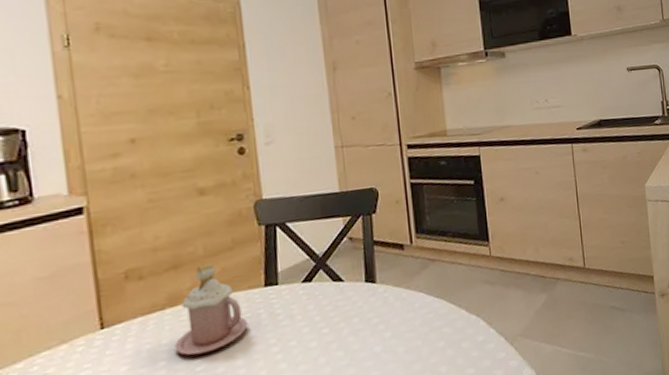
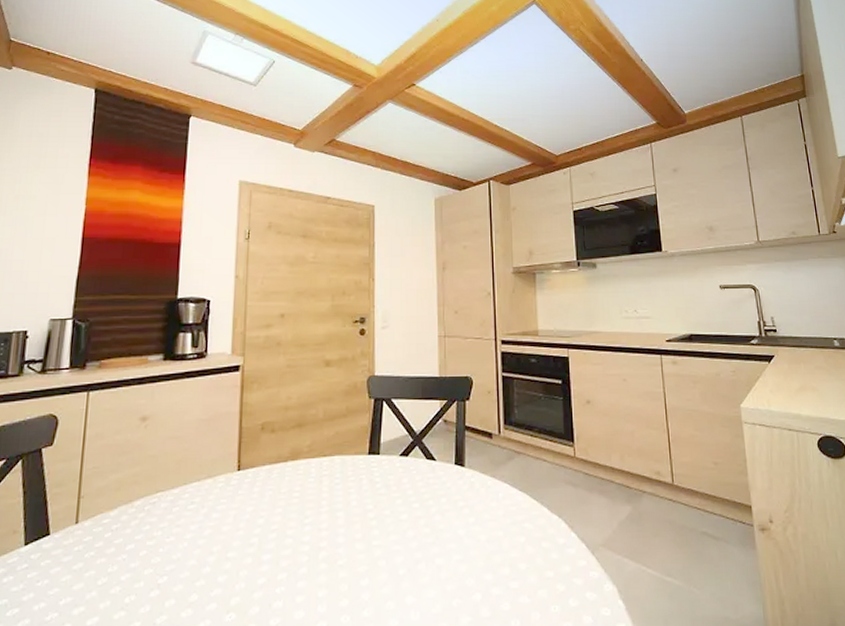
mug: present [174,263,248,356] -> none [290,426,351,508]

